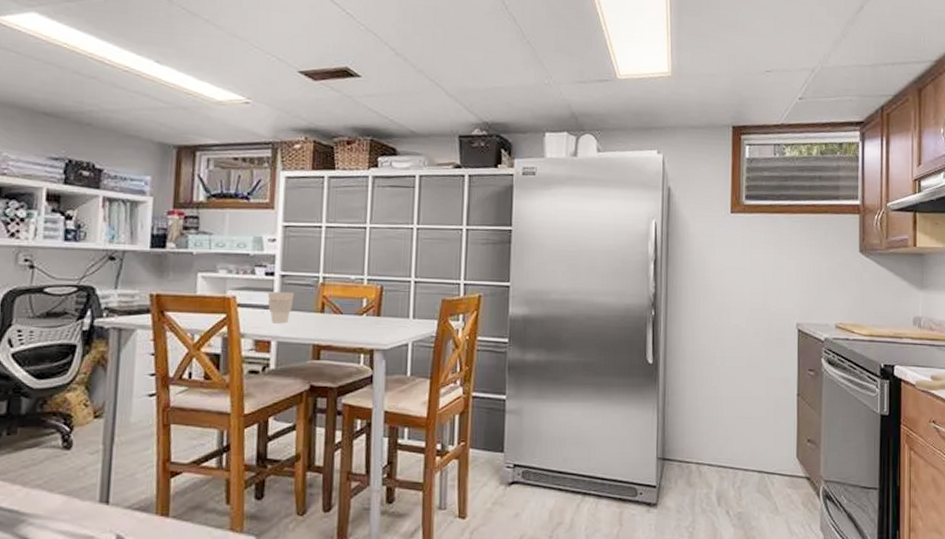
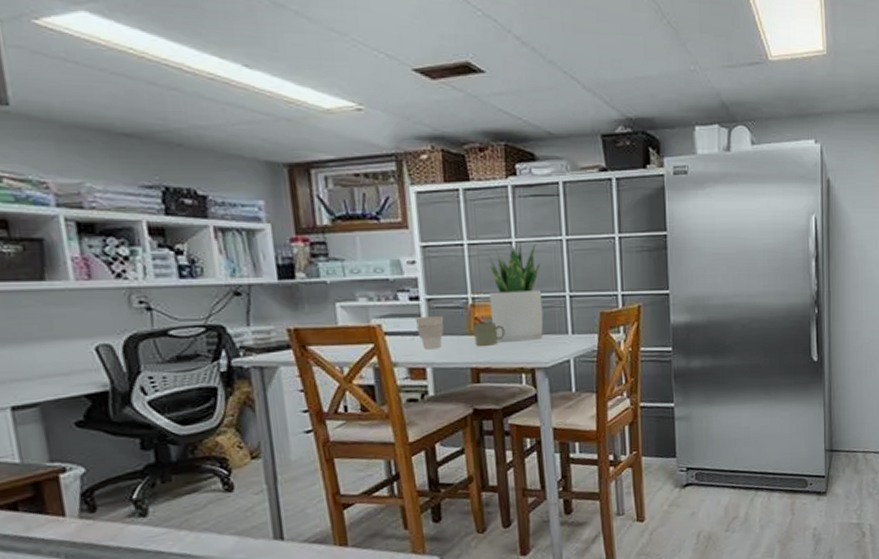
mug: none [320,300,350,325] -> present [473,321,505,347]
planter: none [338,228,390,322] -> present [488,243,544,342]

